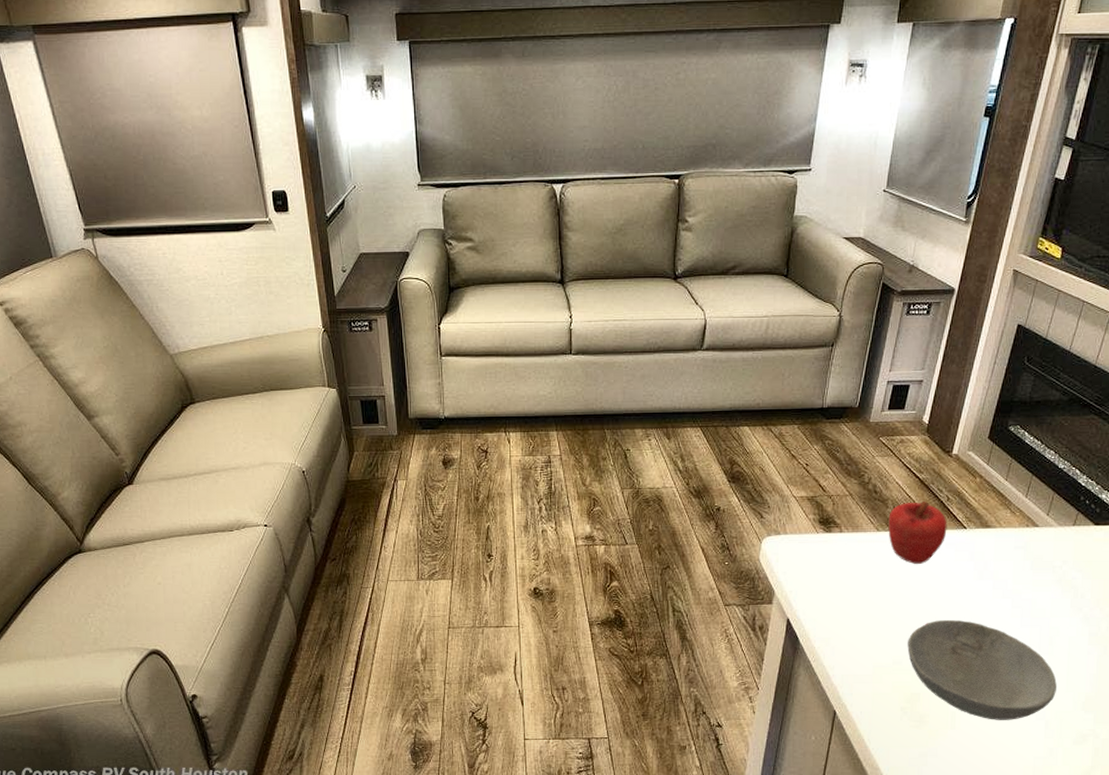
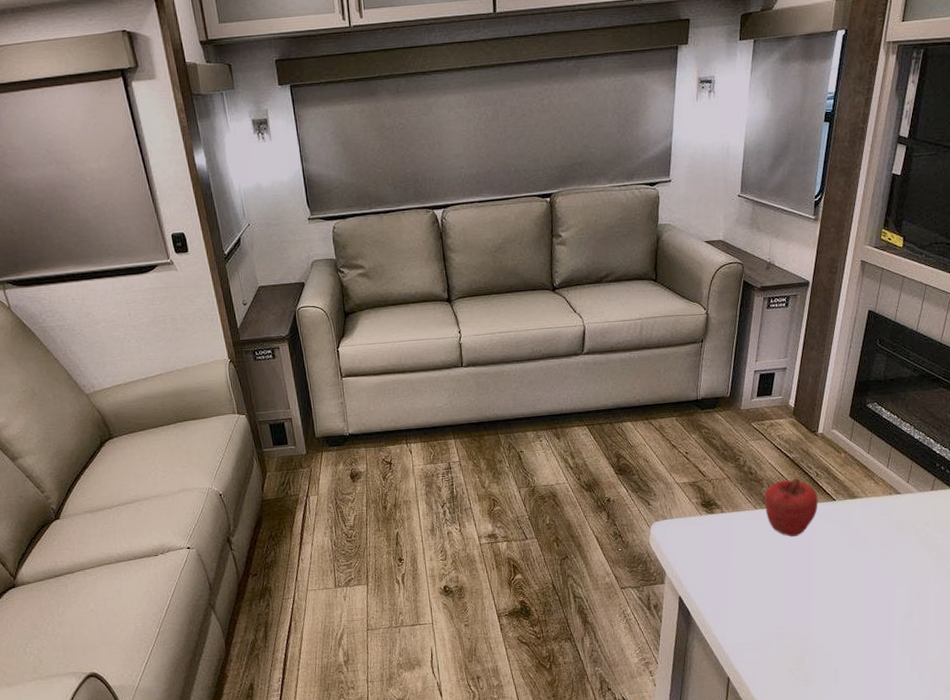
bowl: present [907,619,1057,720] -> none [790,584,927,674]

